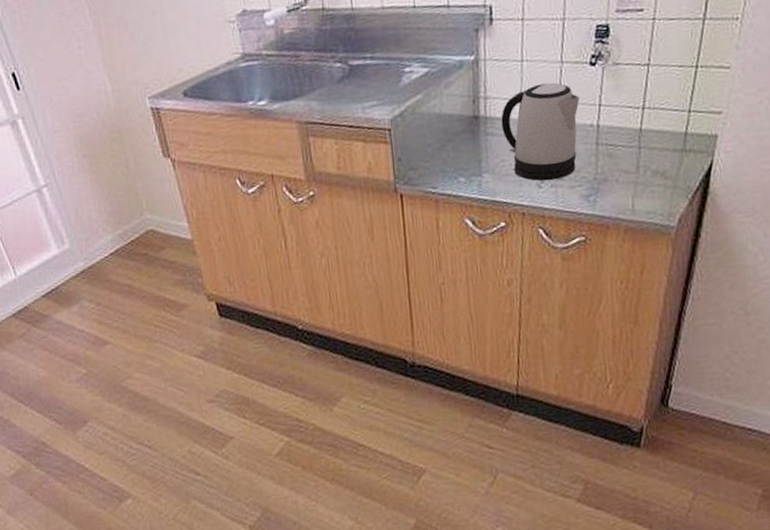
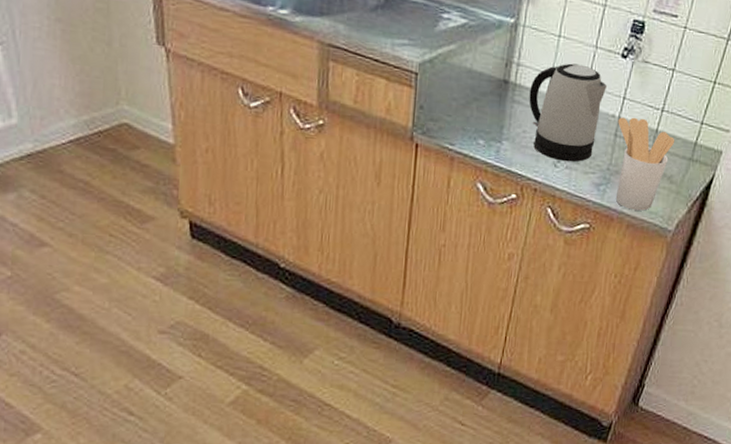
utensil holder: none [597,120,663,214] -> present [616,117,675,211]

